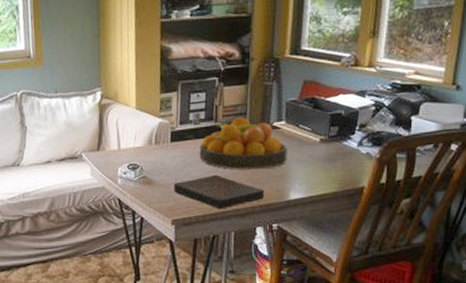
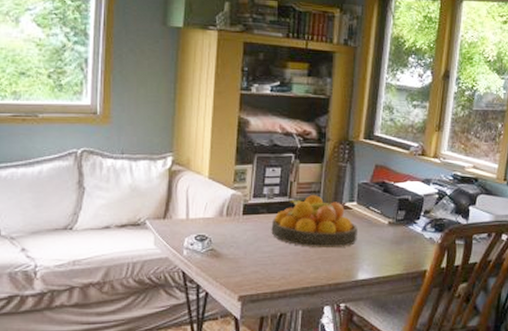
book: present [173,175,265,210] -> none [242,251,334,287]

